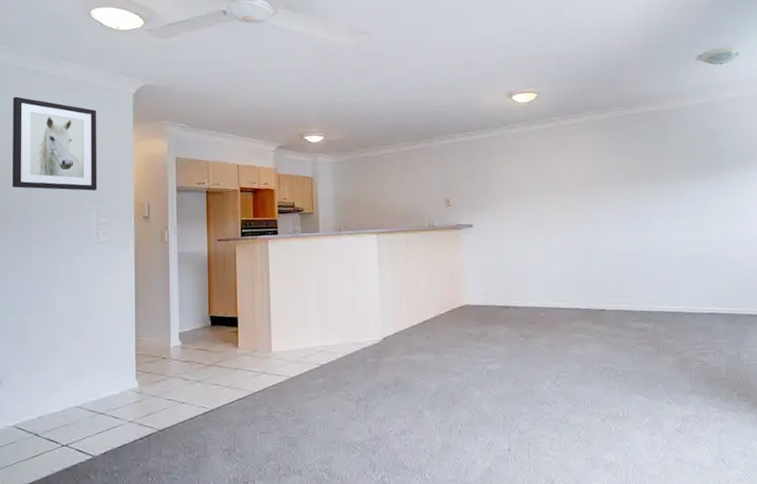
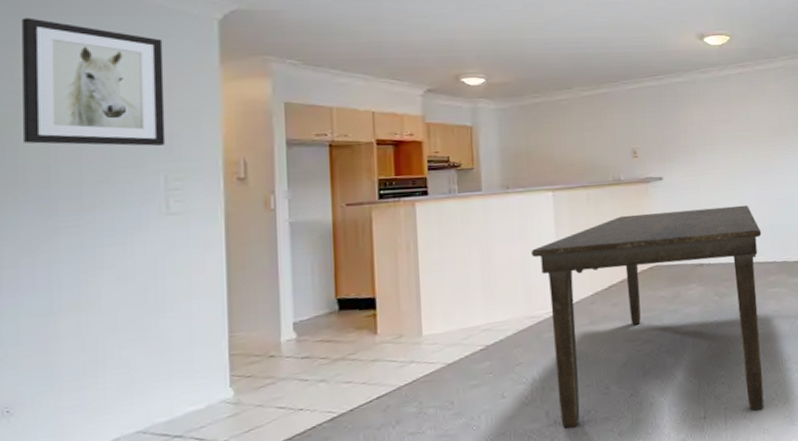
dining table: none [358,253,567,450] -> present [531,205,764,429]

